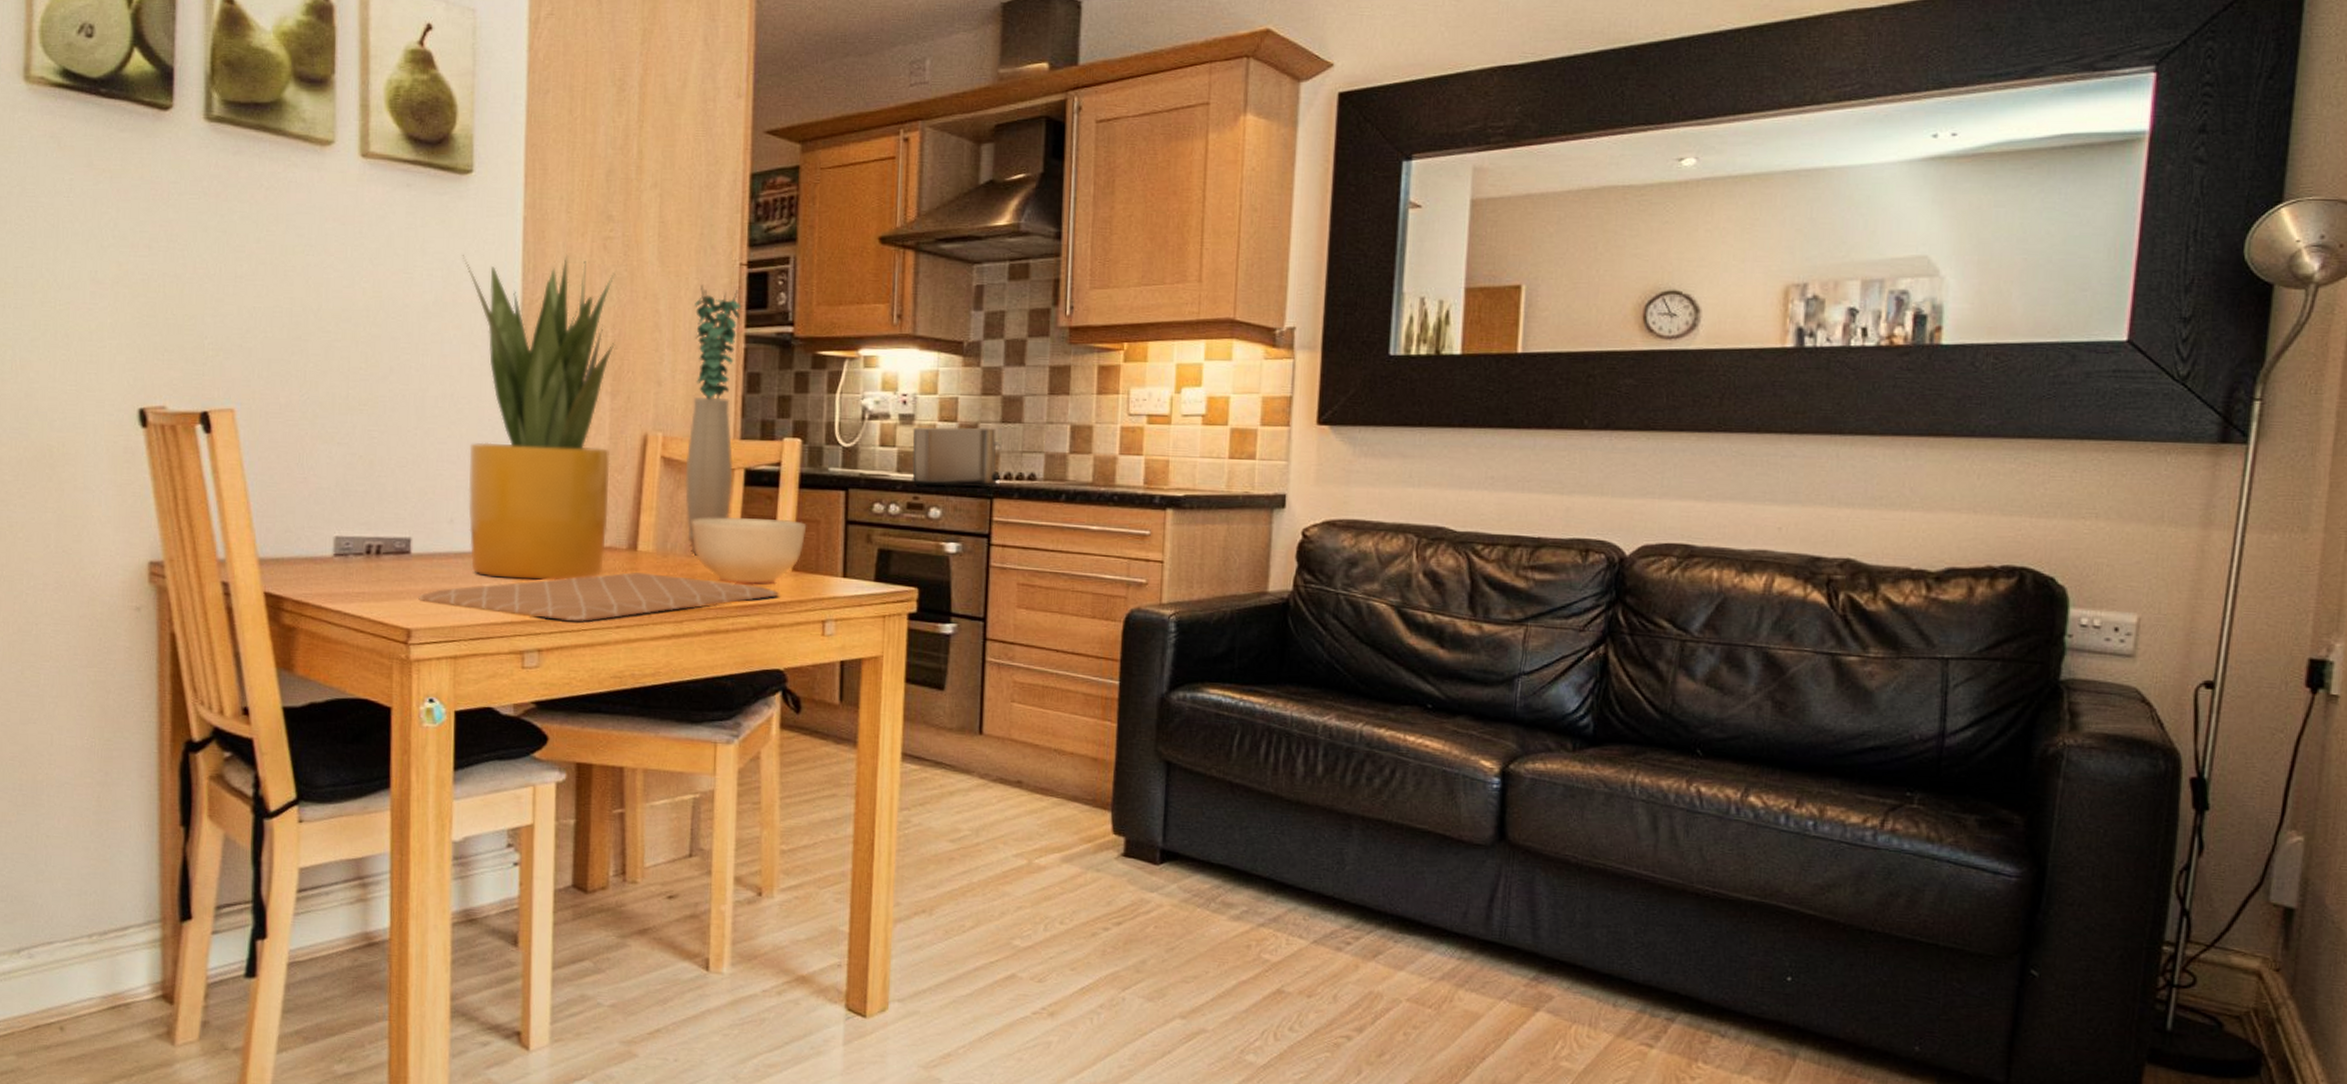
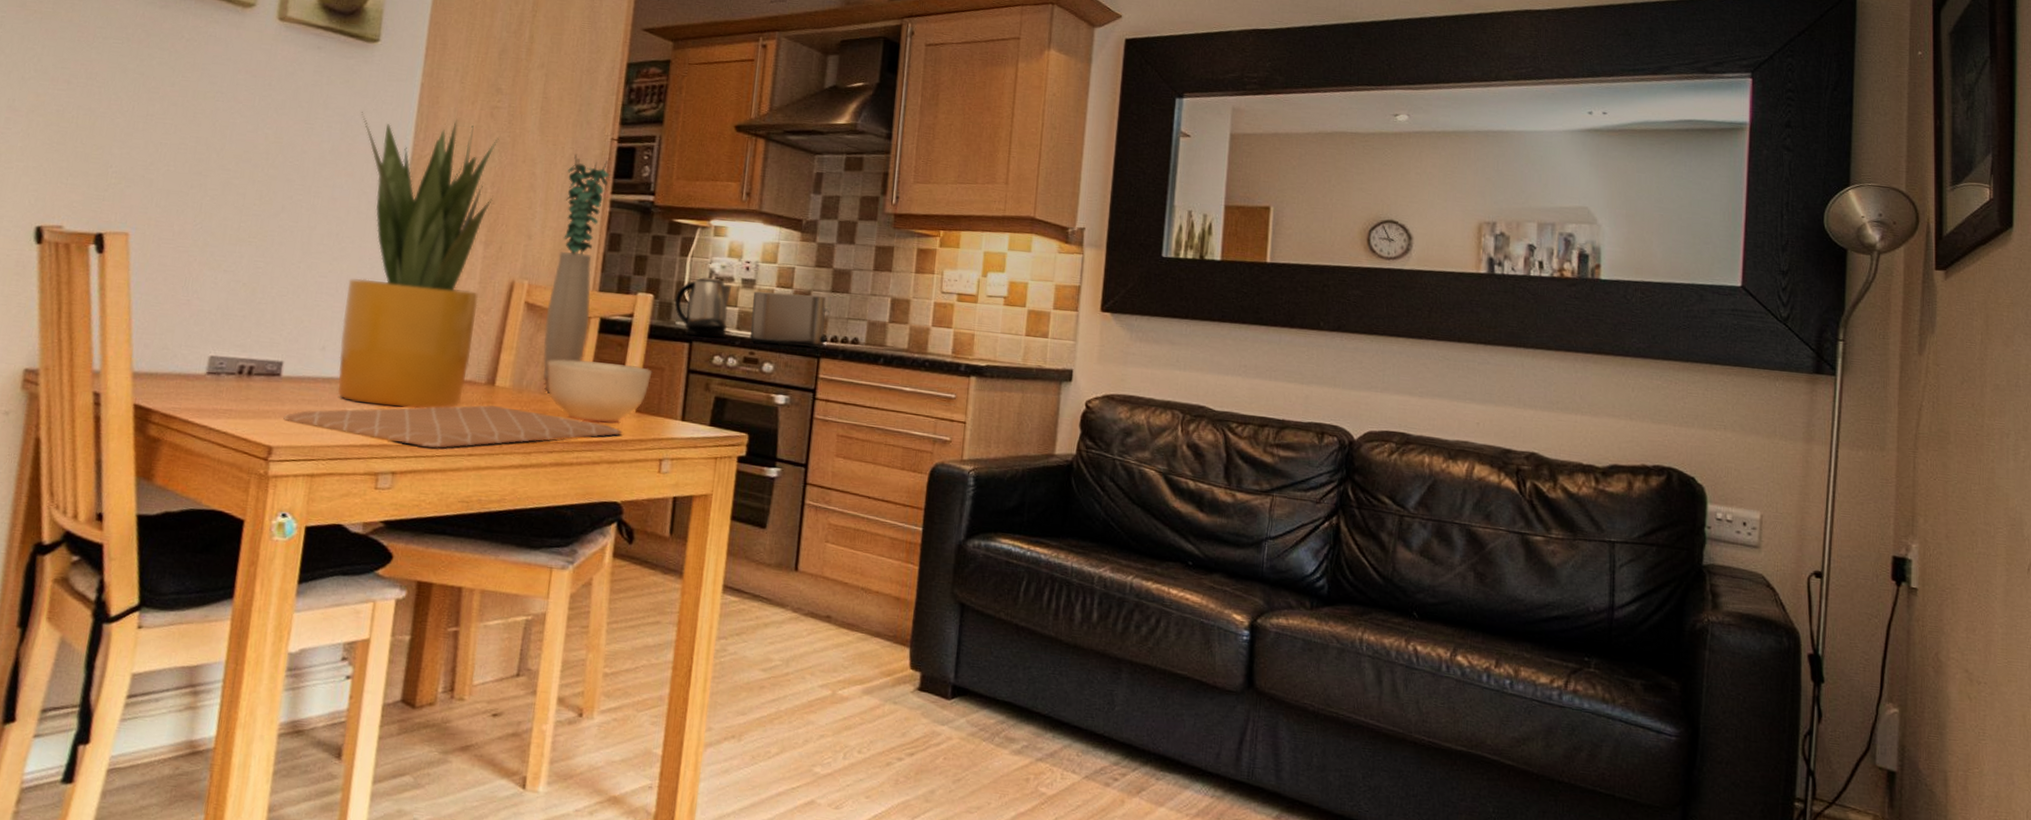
kettle: none [825,416,888,484] -> present [674,277,731,338]

